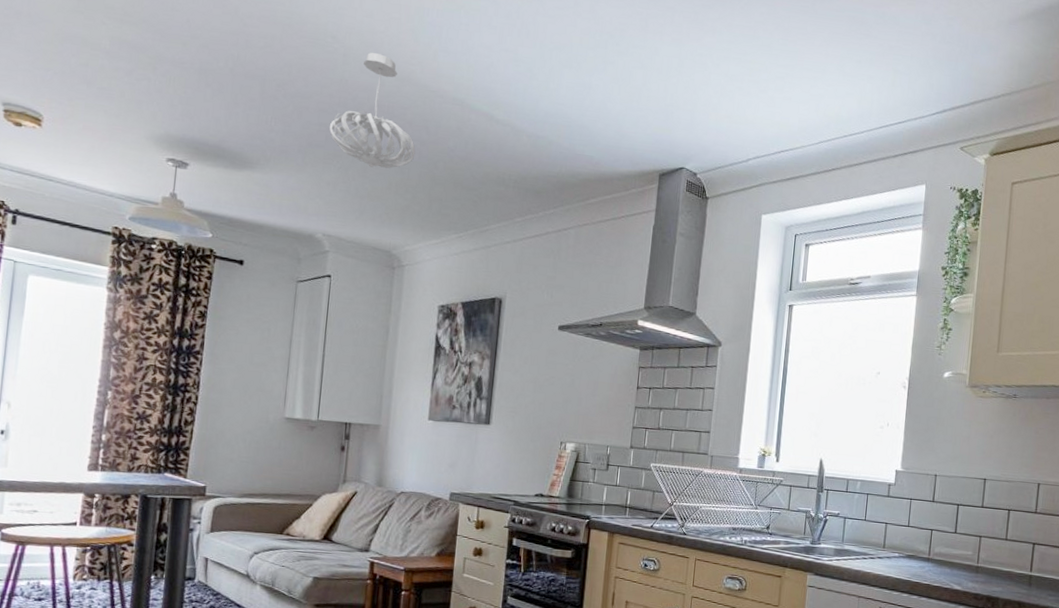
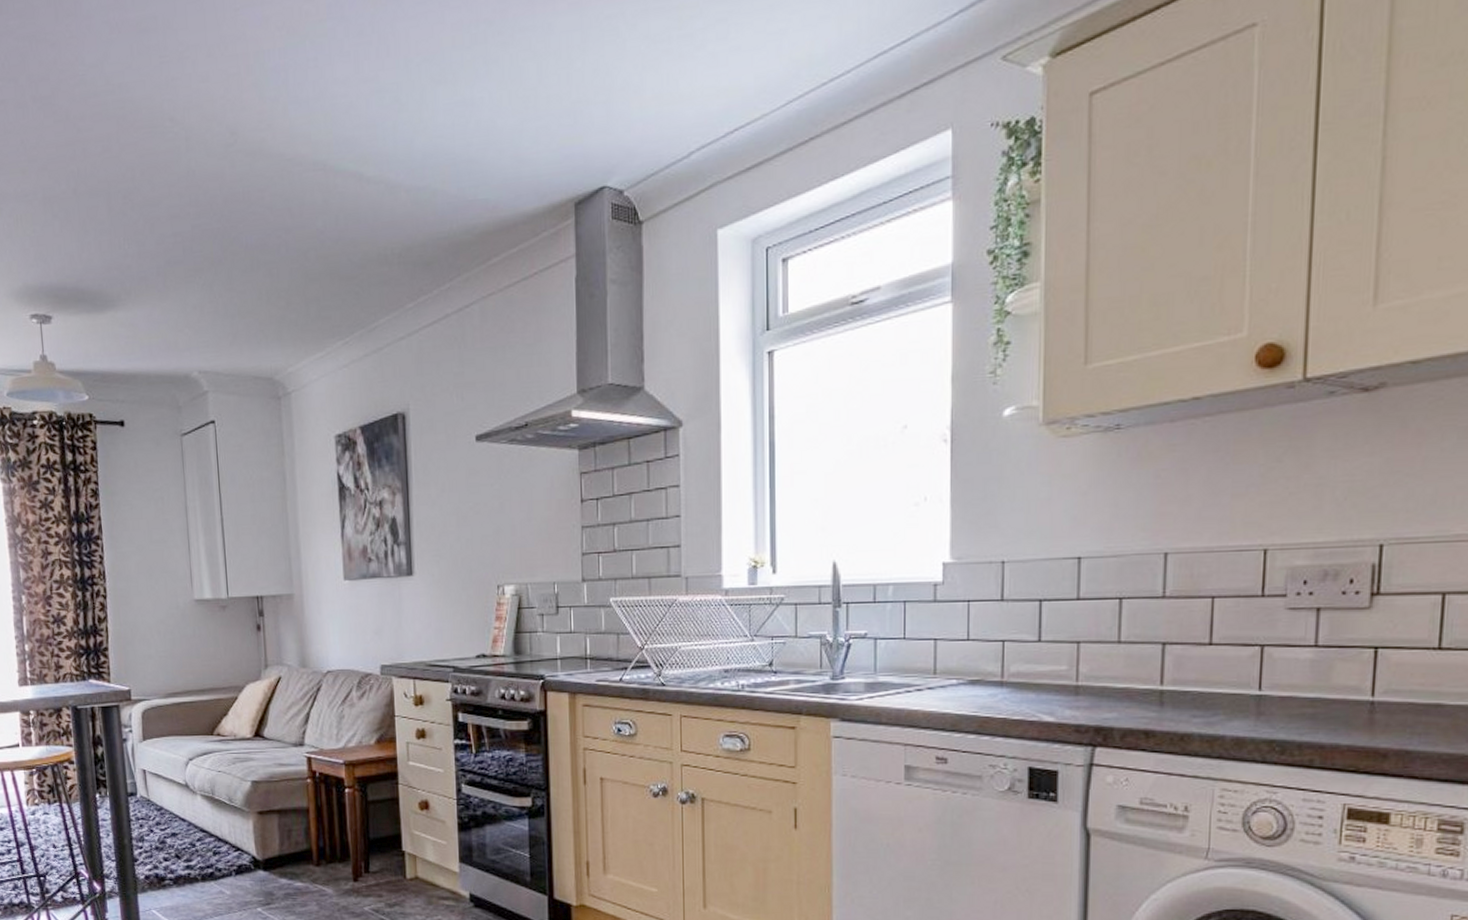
pendant light: present [329,52,416,169] -> none [184,126,282,276]

